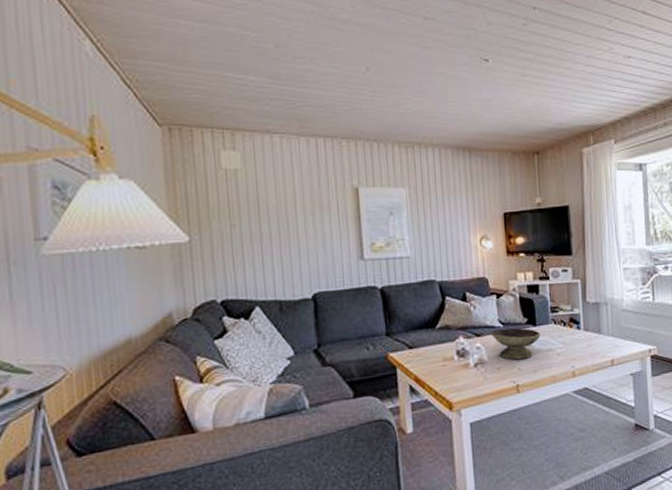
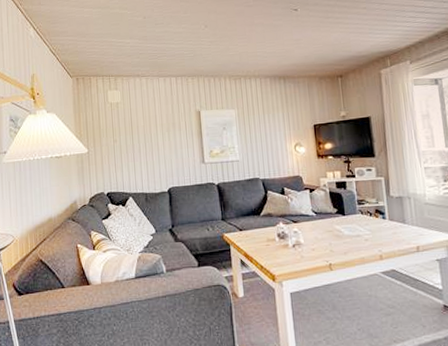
decorative bowl: present [490,328,541,360] -> none [305,216,350,243]

